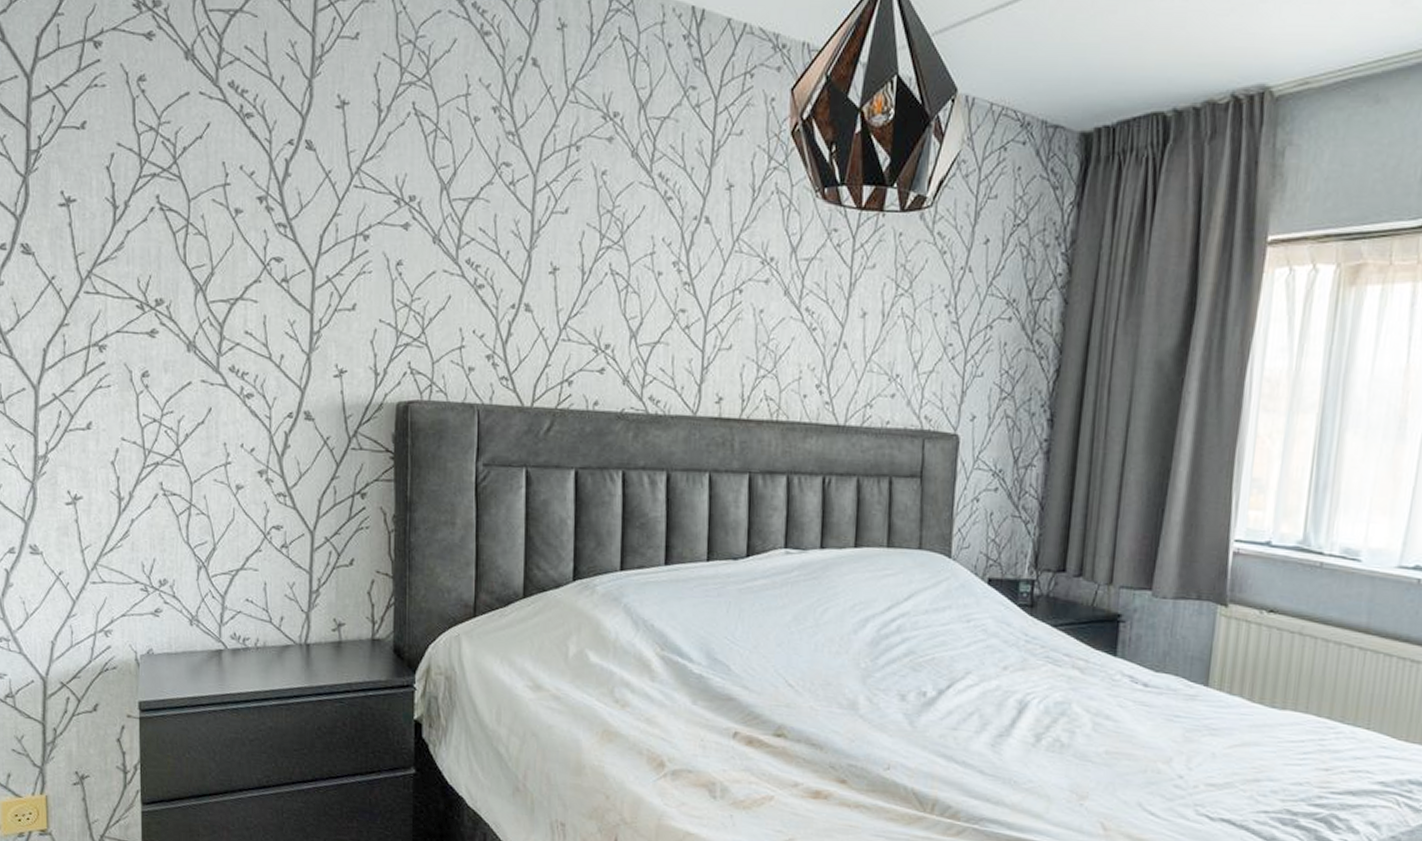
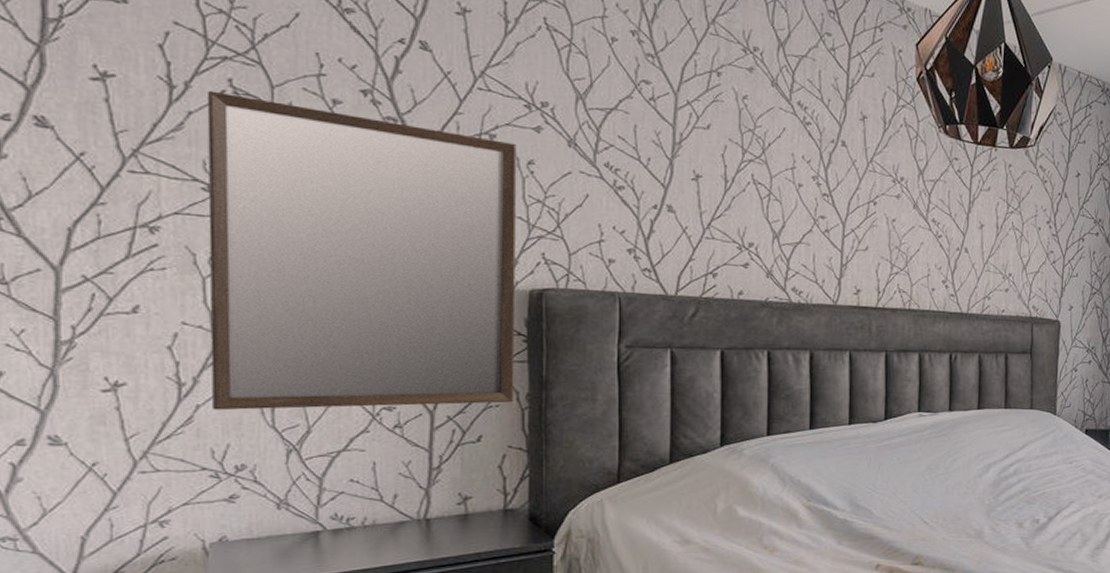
home mirror: none [140,208,387,526] -> present [206,90,517,411]

